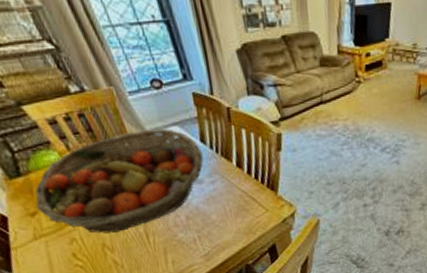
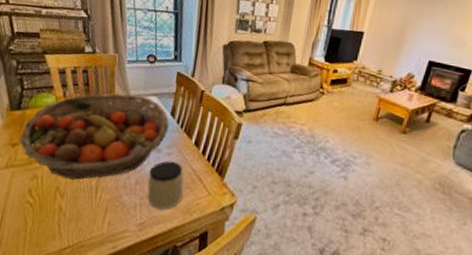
jar: none [197,188,241,237] -> present [147,160,184,209]

